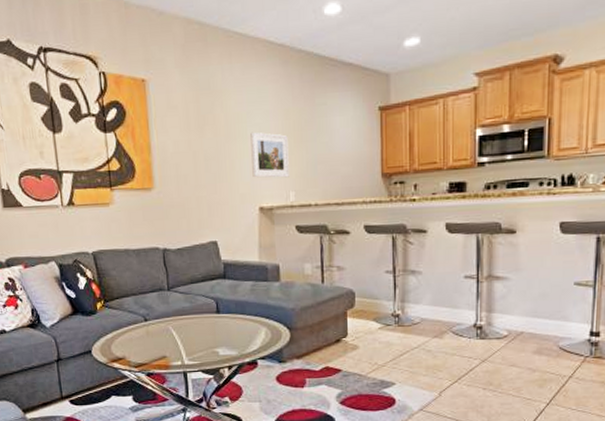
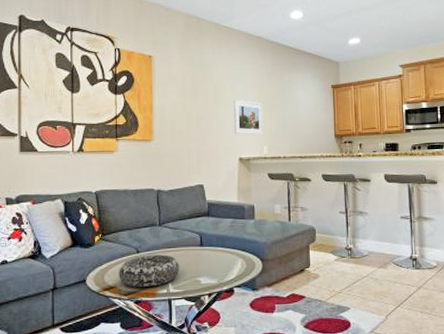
decorative bowl: none [126,323,194,359] -> present [119,254,179,287]

